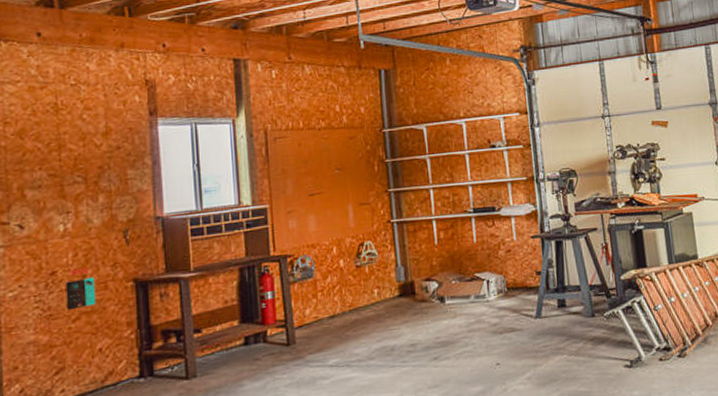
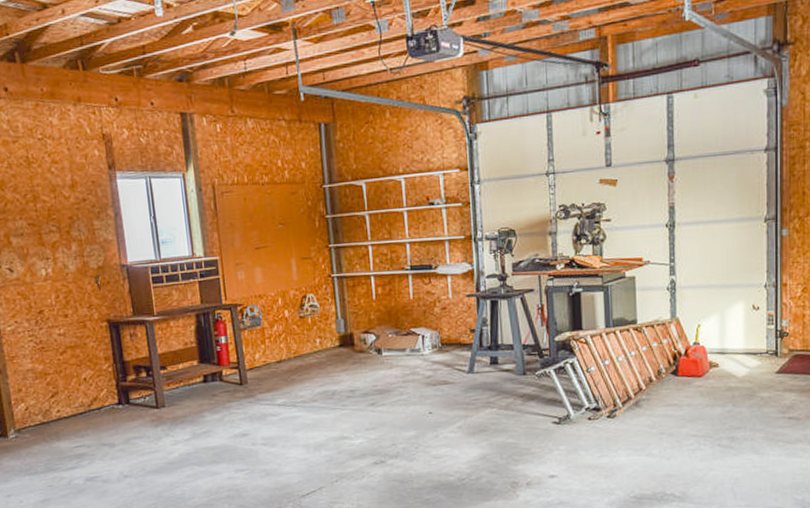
calendar: present [65,267,96,311] -> none [52,308,78,345]

